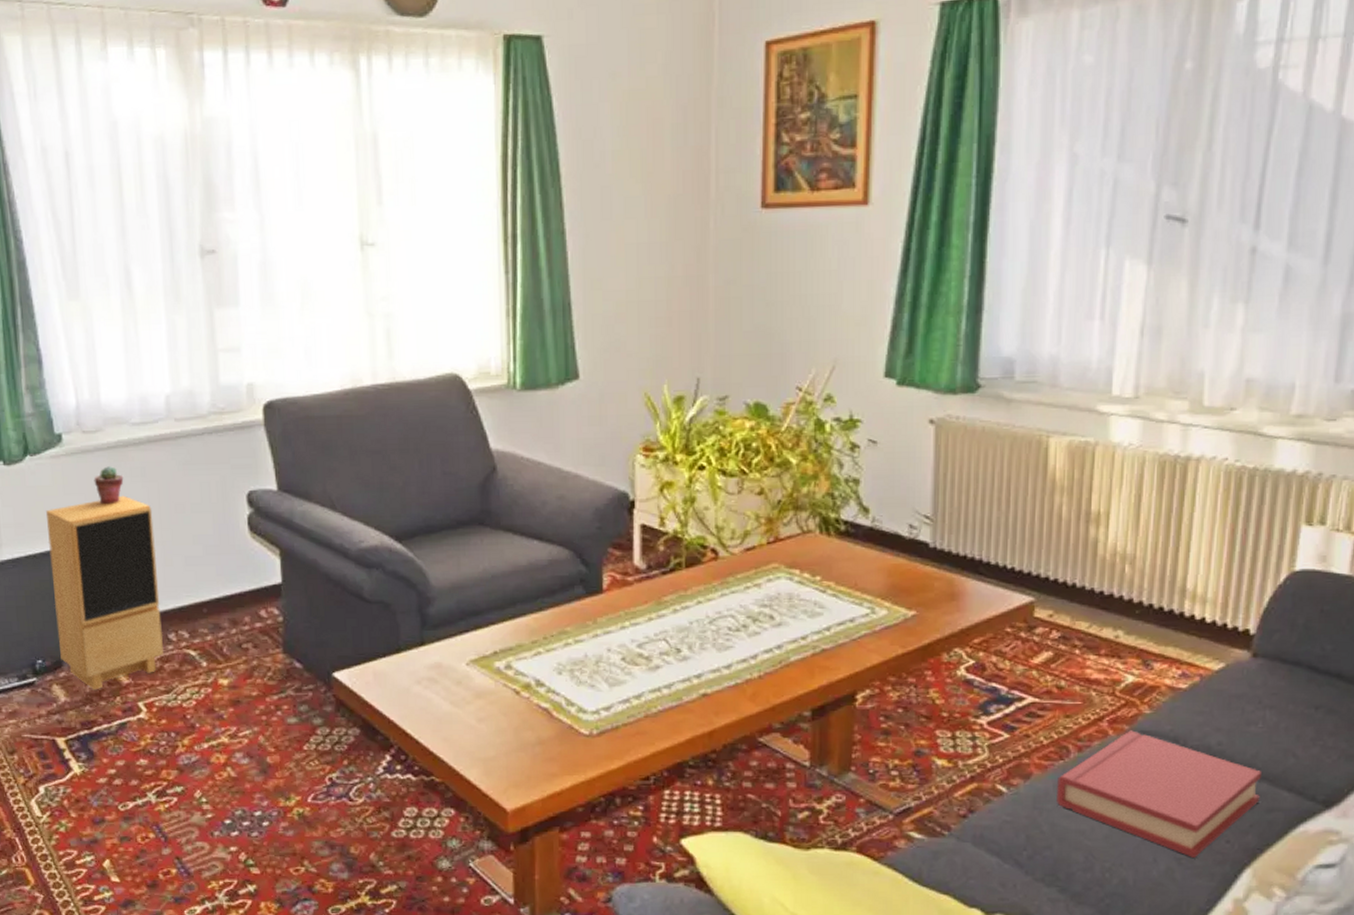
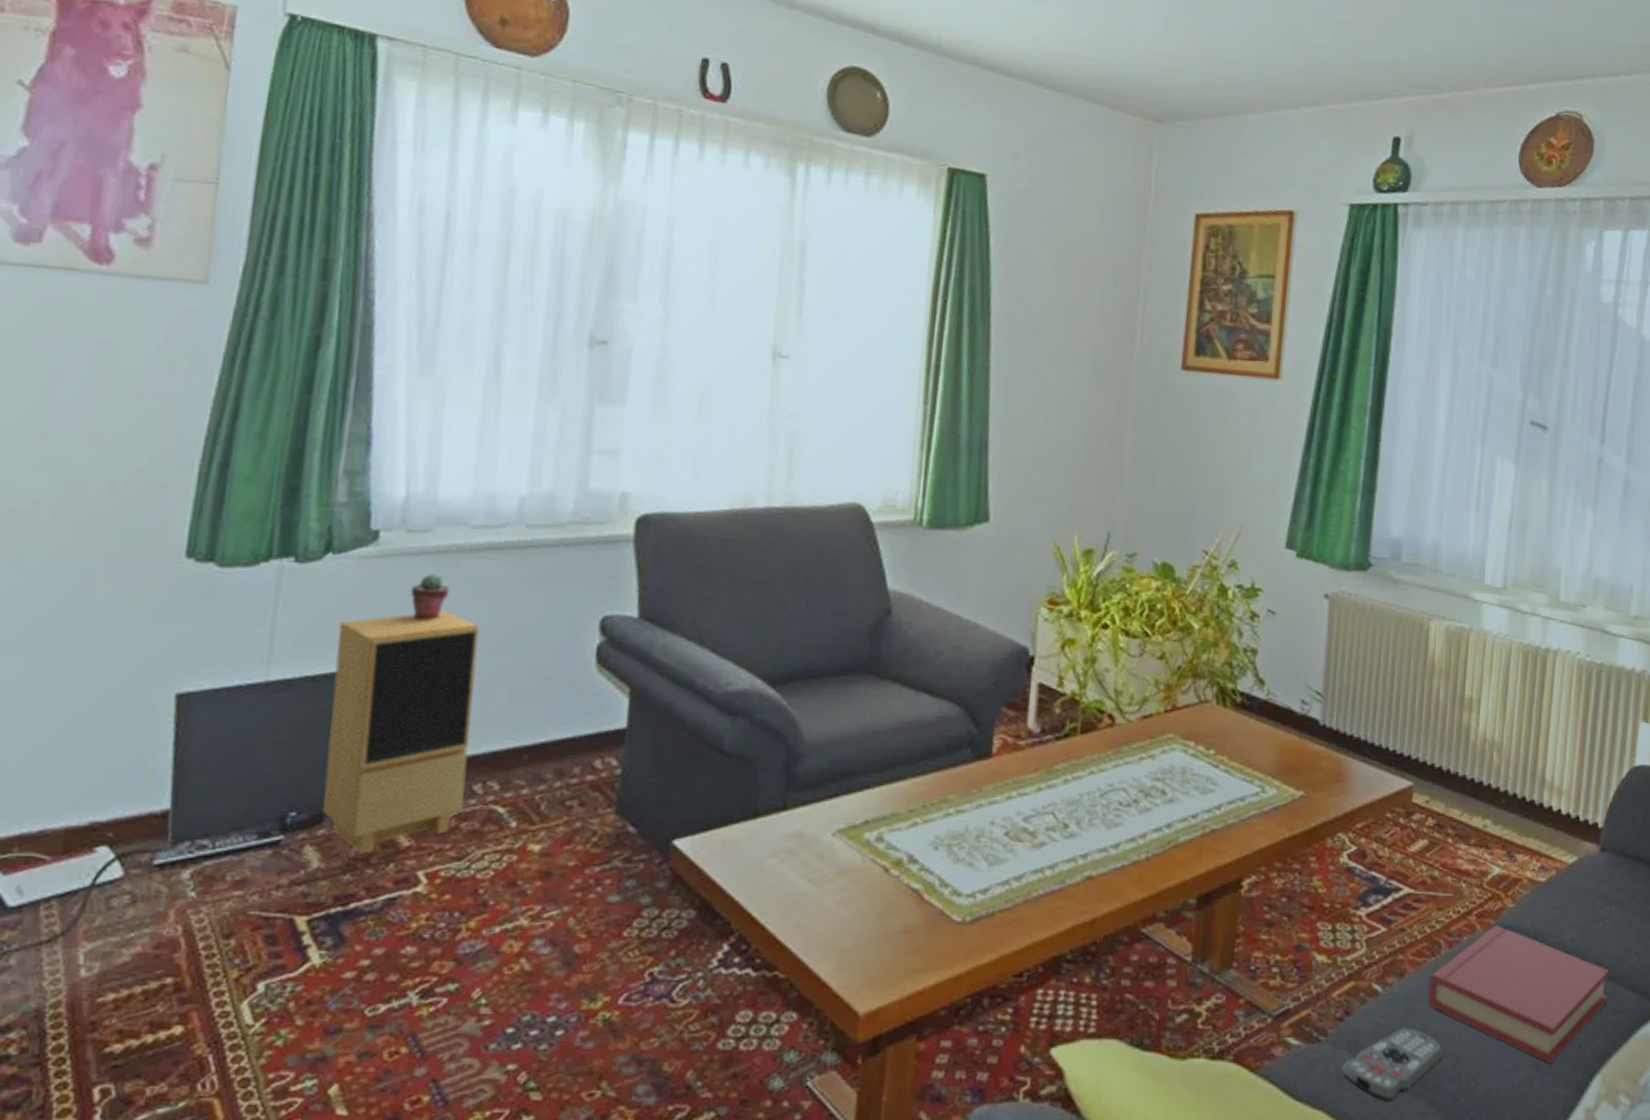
remote control: none [967,824,1074,888] -> present [1342,1028,1443,1101]

